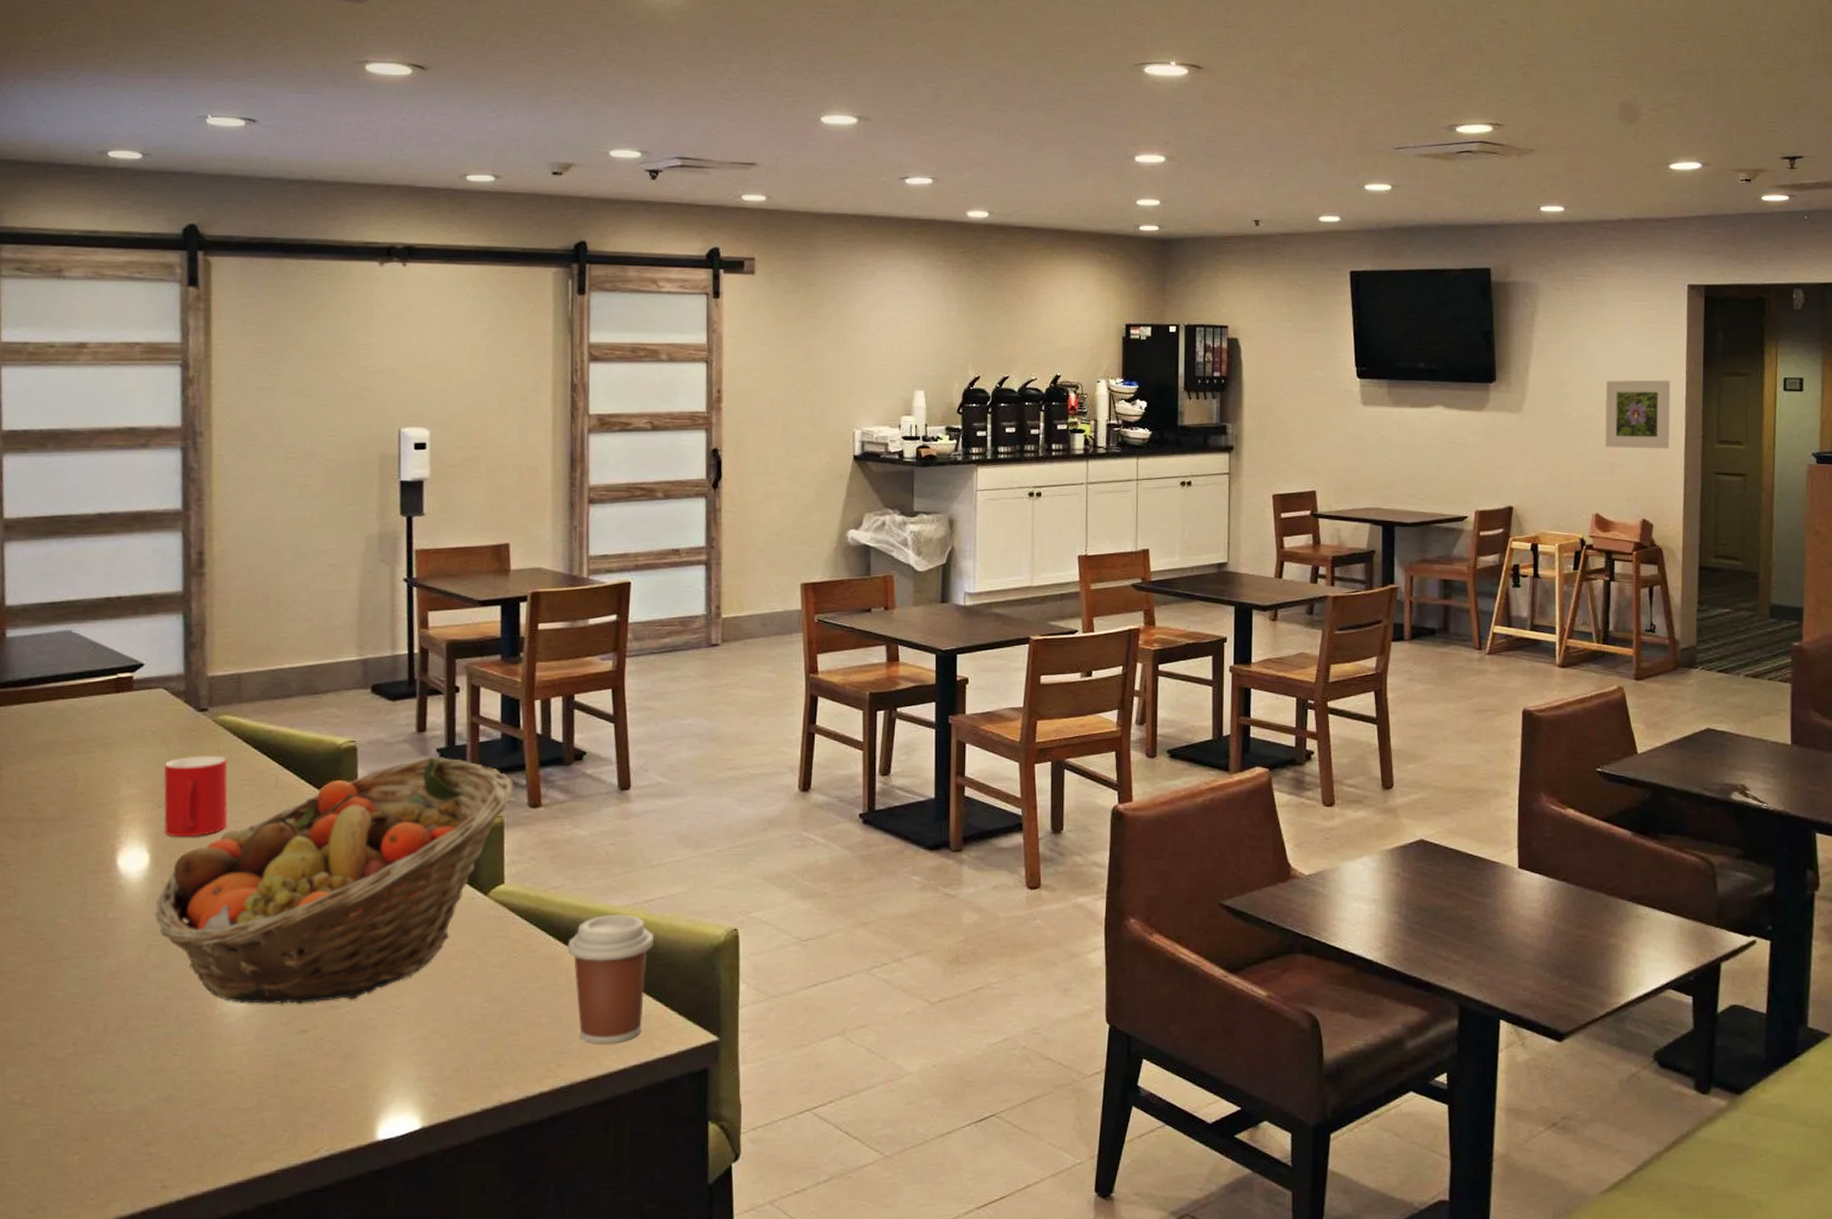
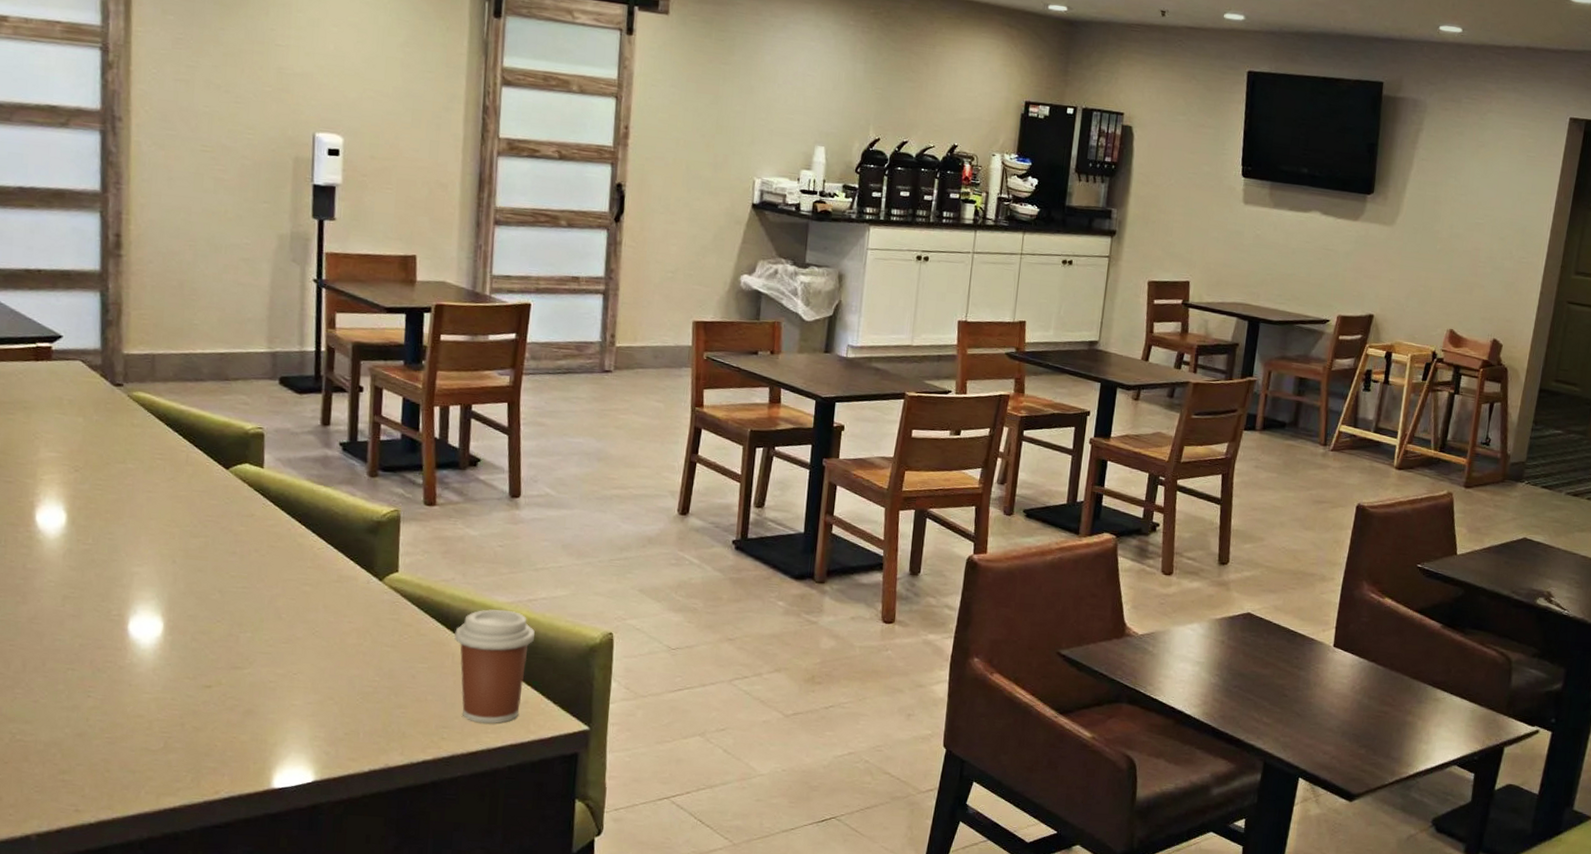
fruit basket: present [155,757,513,1004] -> none [71,449,411,663]
cup: present [164,755,228,838] -> none [80,427,141,502]
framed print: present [1605,380,1671,449] -> none [1468,203,1539,275]

